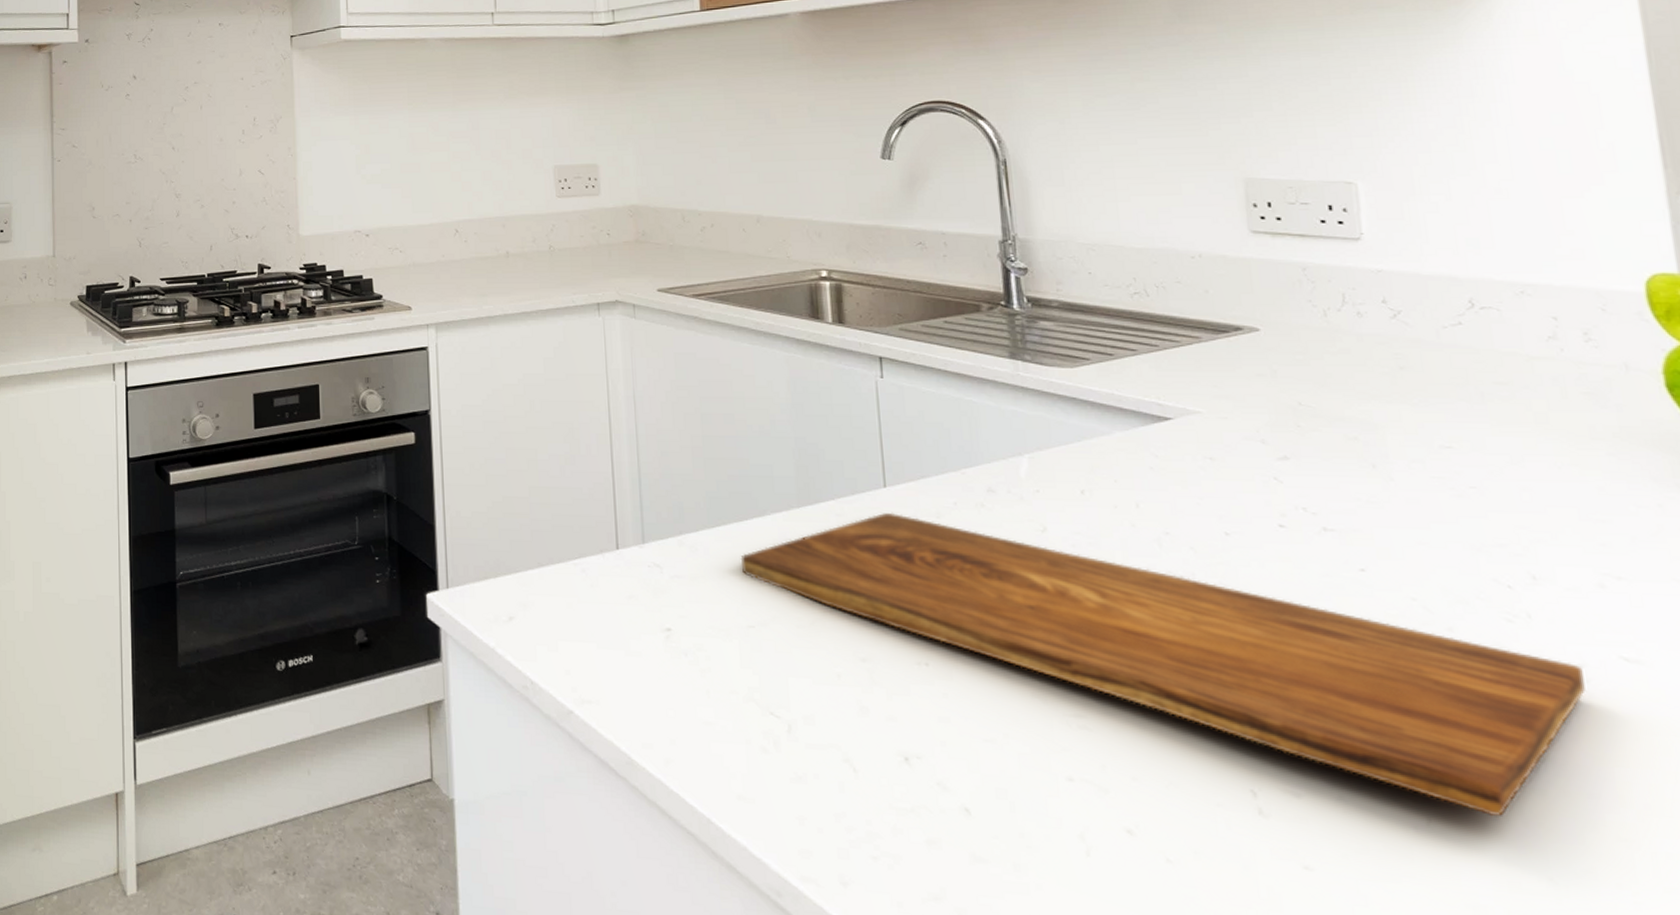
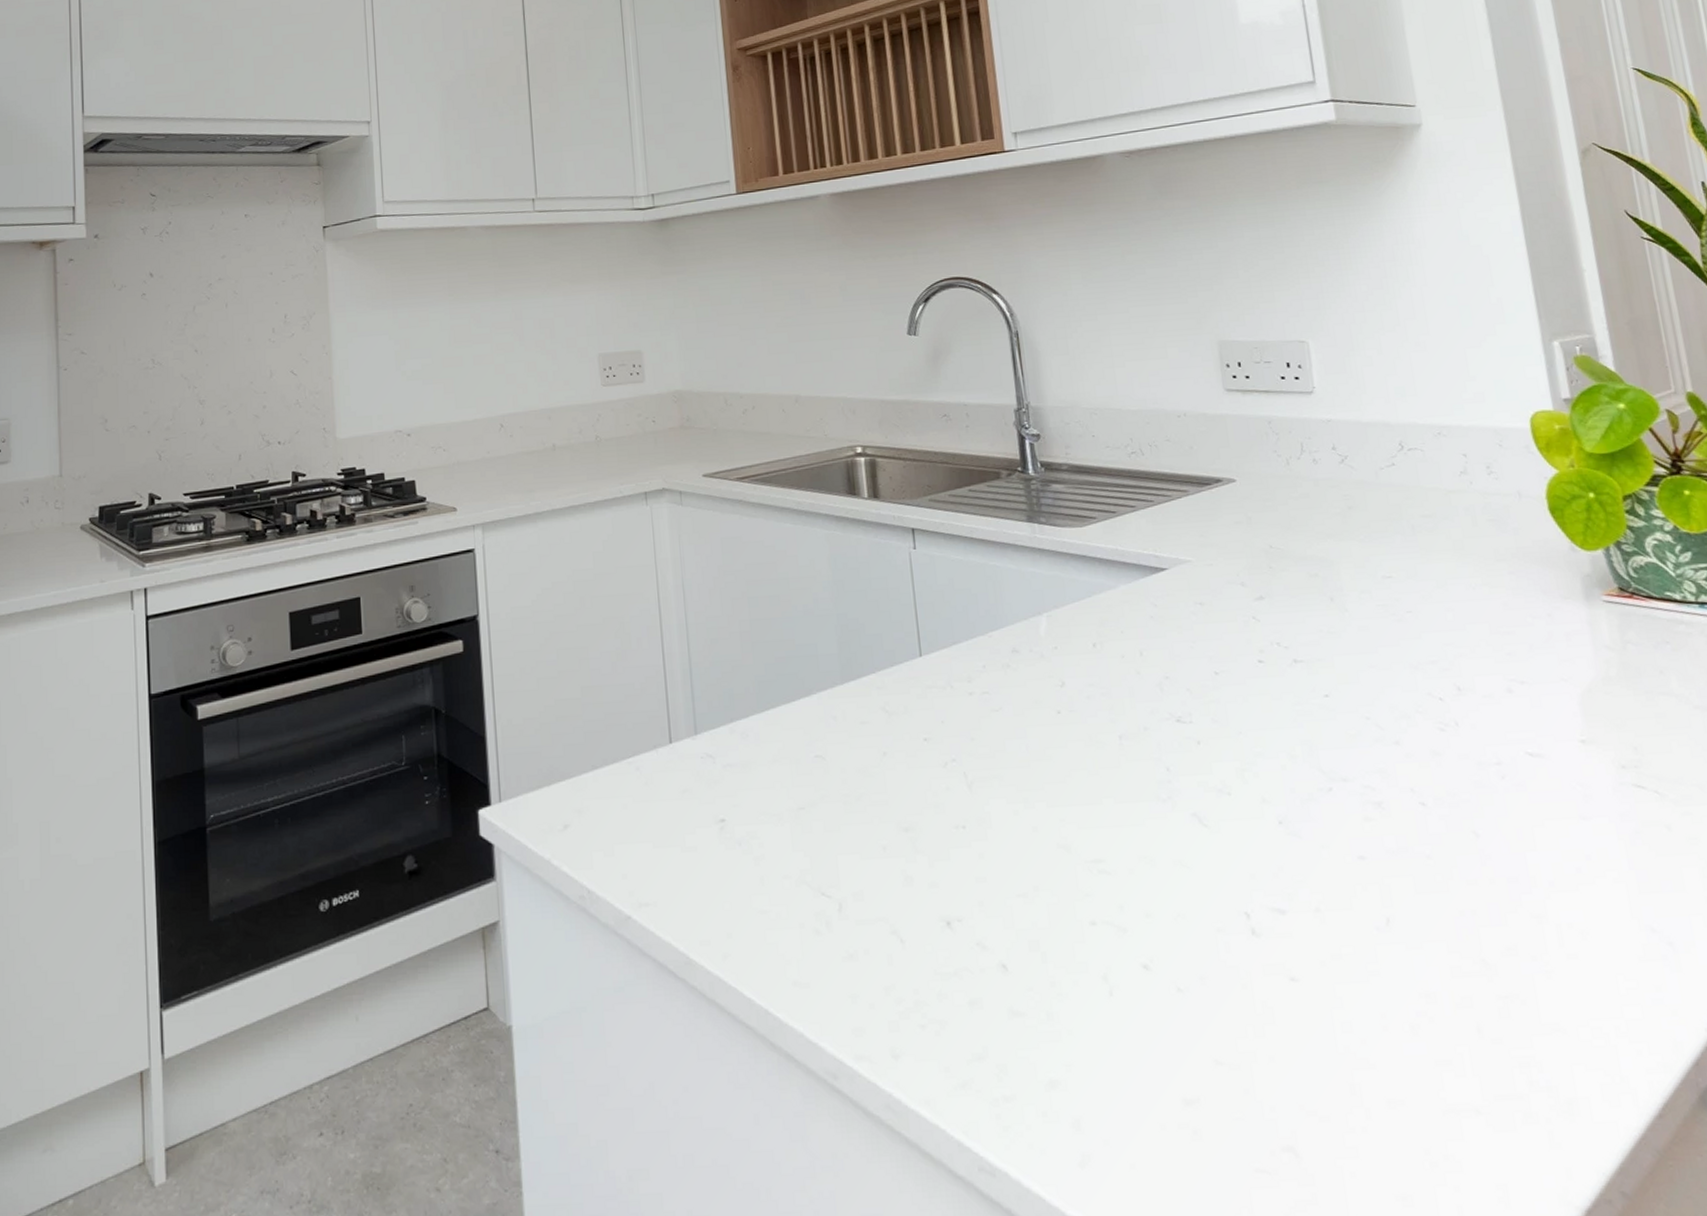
cutting board: present [740,512,1586,817] -> none [789,680,1502,910]

